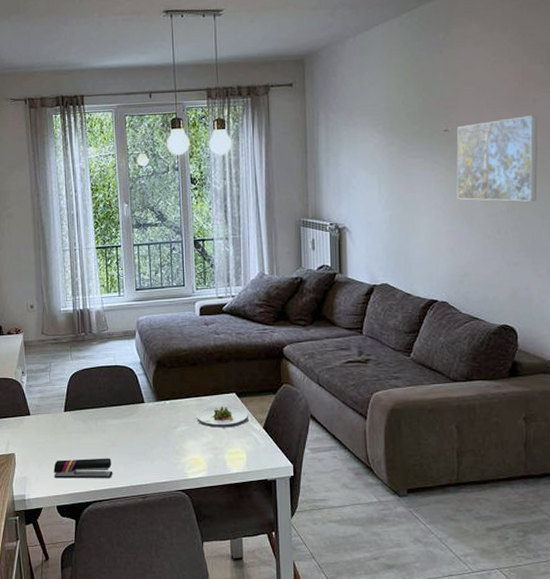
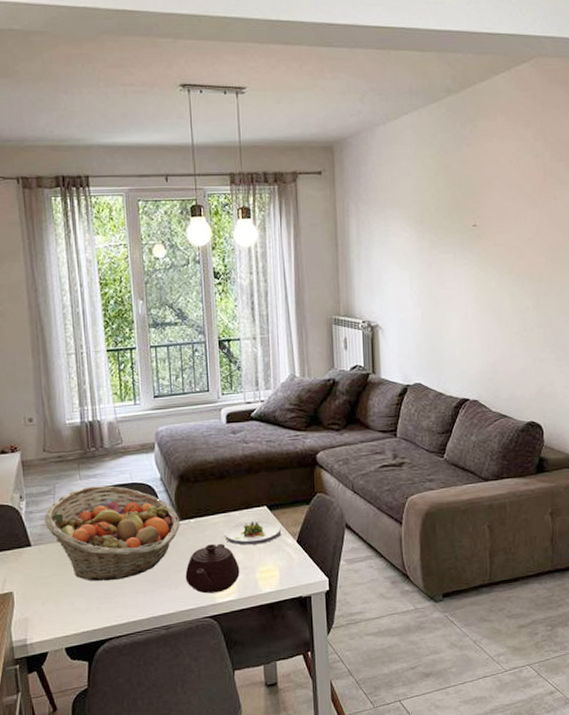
fruit basket: none [42,366,157,451] -> present [44,485,180,582]
stapler: present [54,458,113,479] -> none [61,588,132,617]
teapot: none [160,424,210,469] -> present [185,543,240,594]
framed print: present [456,115,538,202] -> none [485,212,559,298]

